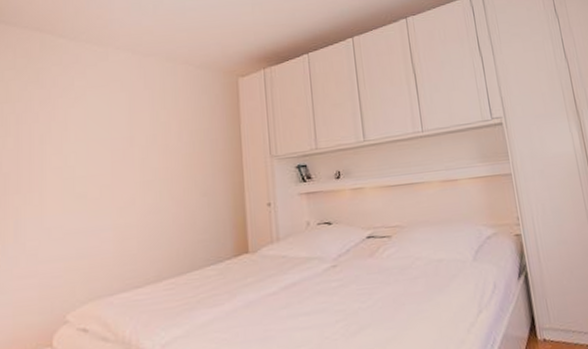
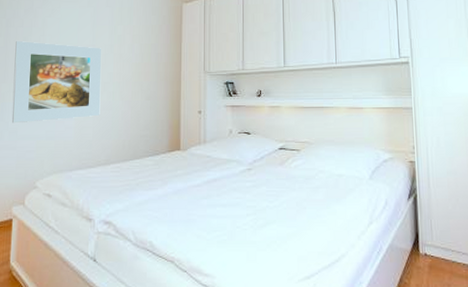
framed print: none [29,139,145,245] -> present [11,41,102,124]

